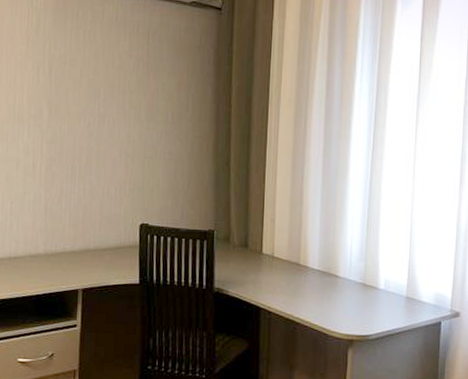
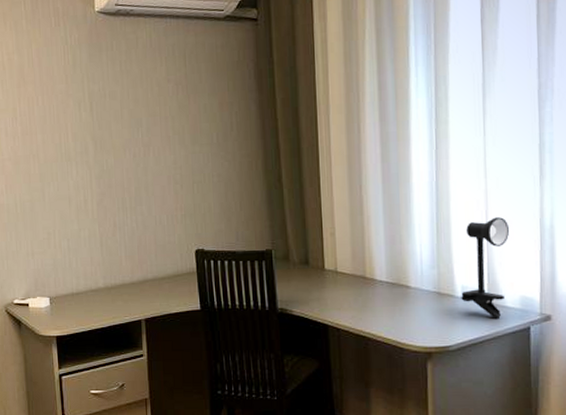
desk lamp: none [383,218,430,312] -> present [461,217,509,319]

